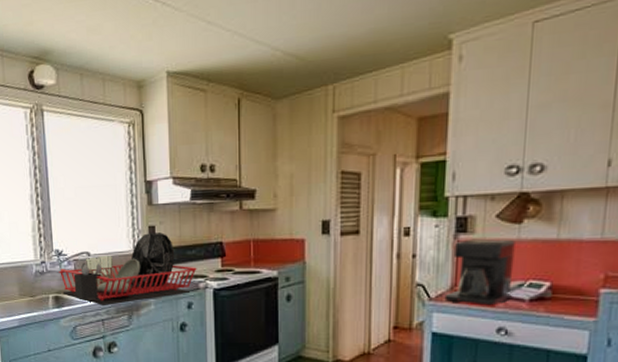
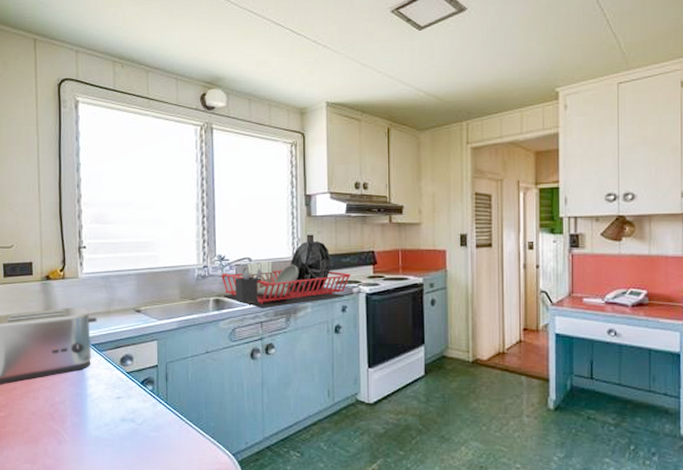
coffee maker: present [444,238,515,306] -> none [564,253,619,310]

